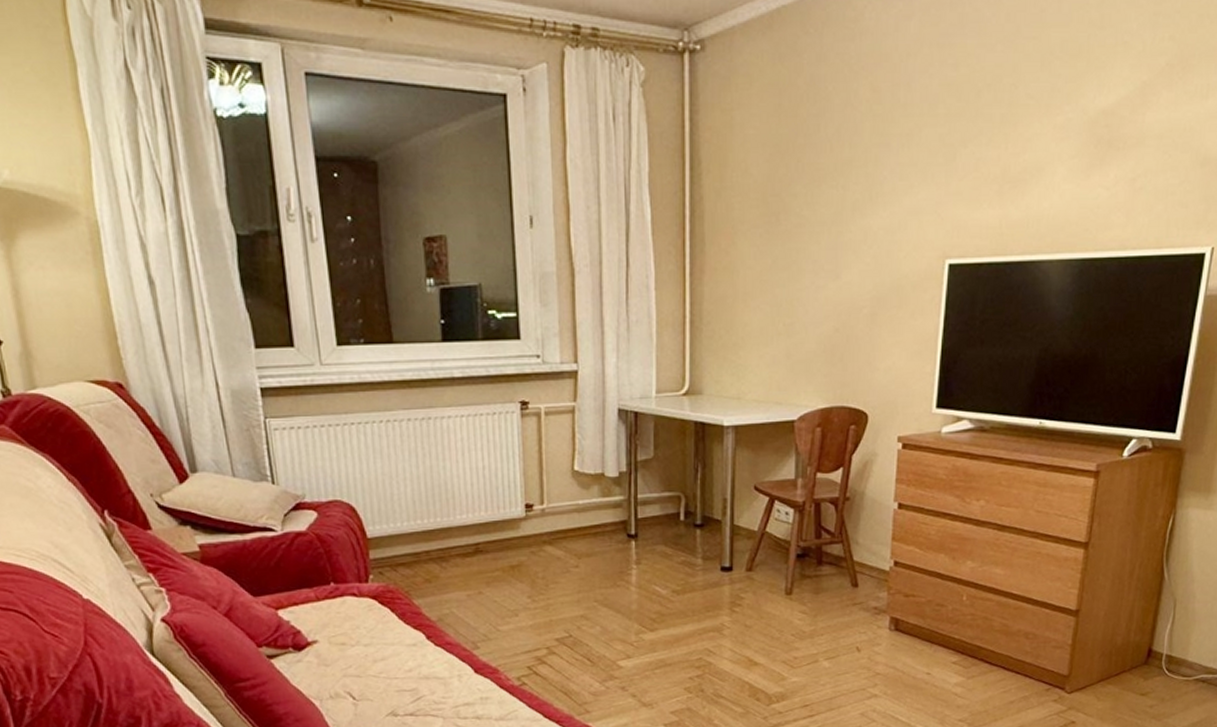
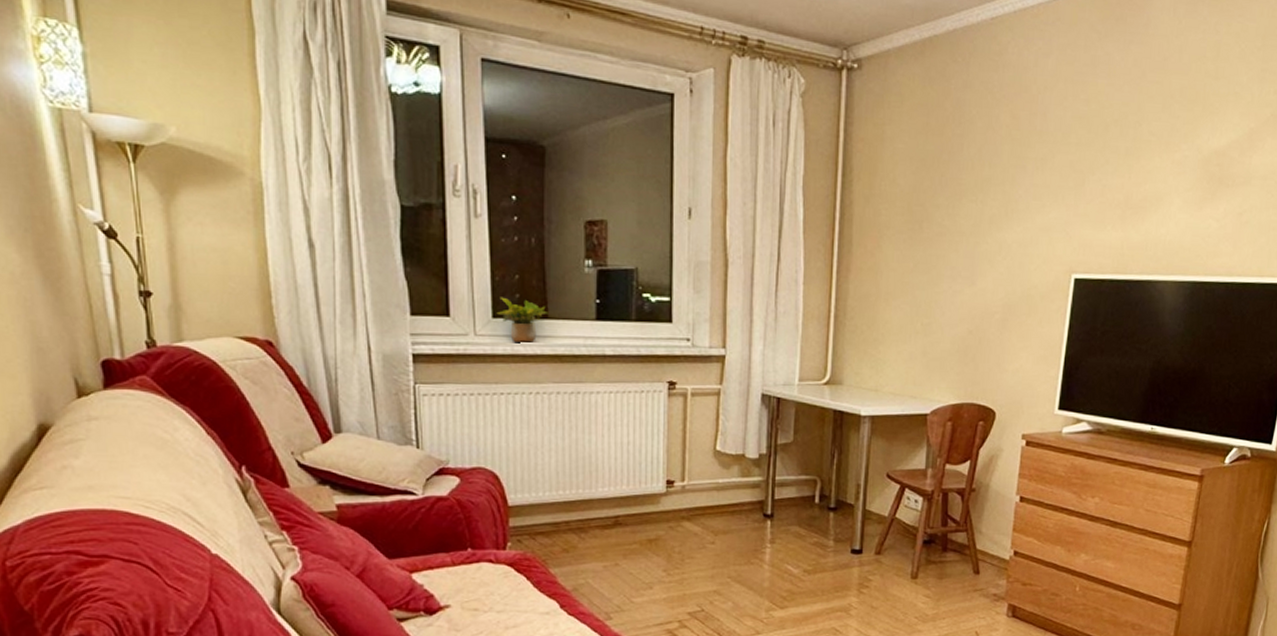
potted plant: none [340,323,394,371] -> present [496,297,549,344]

